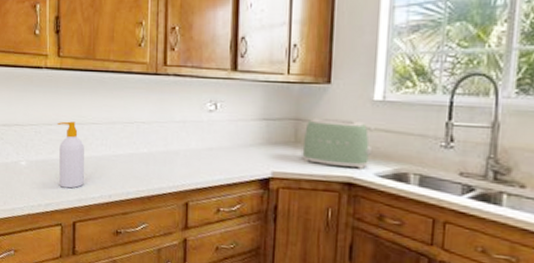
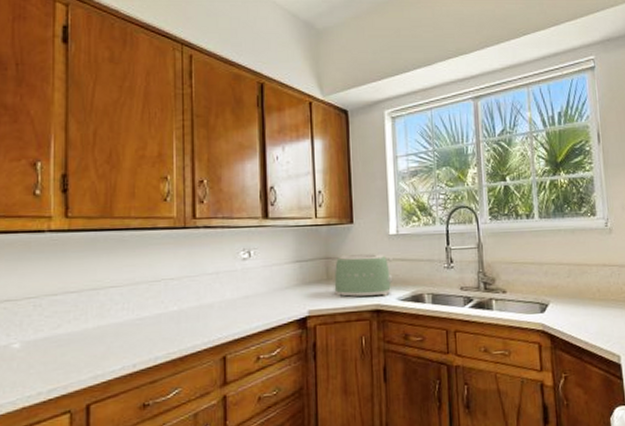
soap bottle: present [57,121,84,189] -> none [64,287,100,367]

